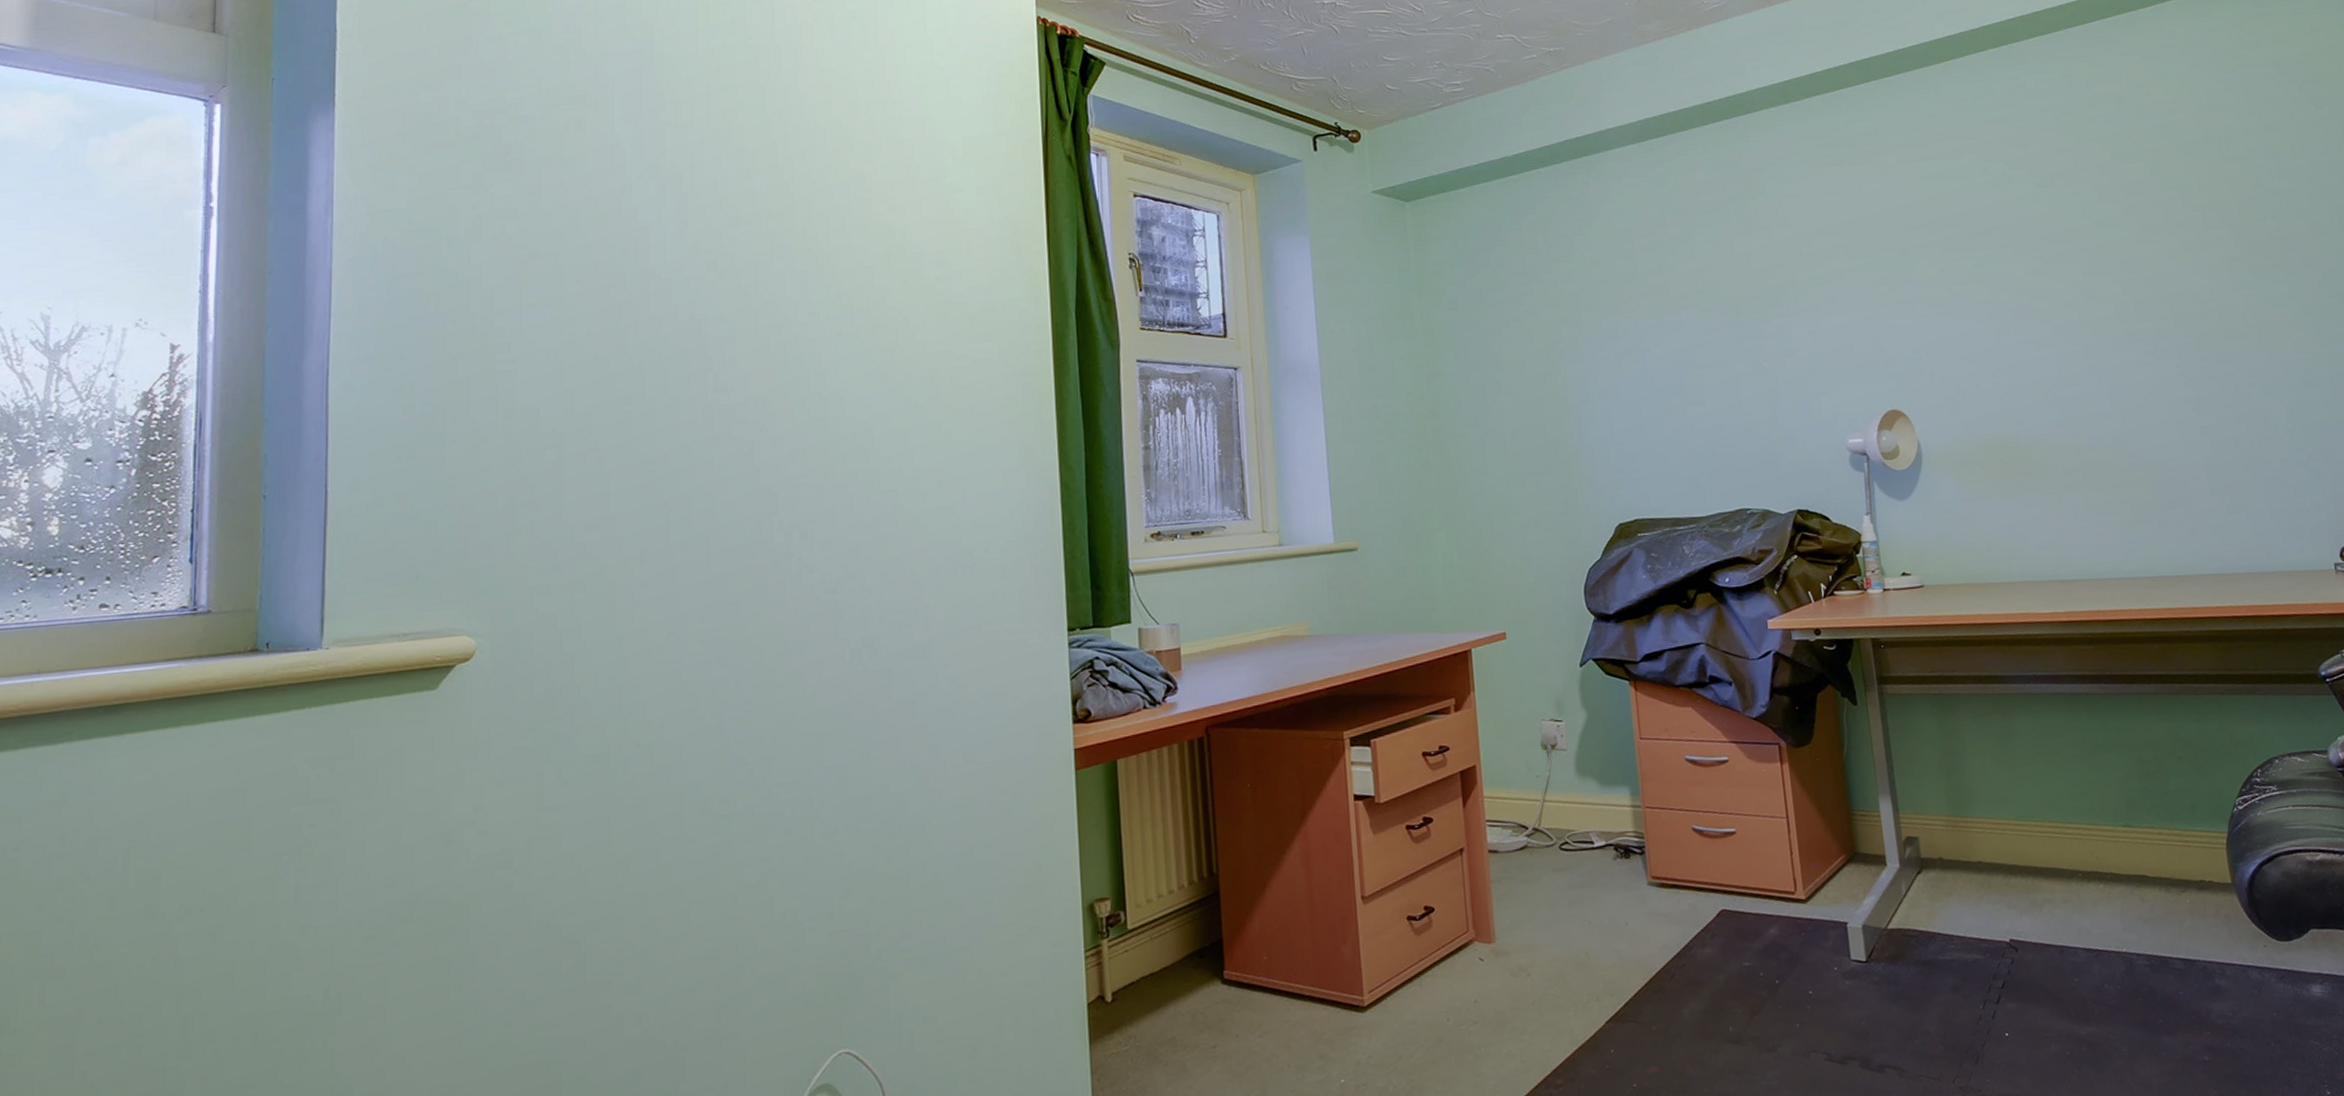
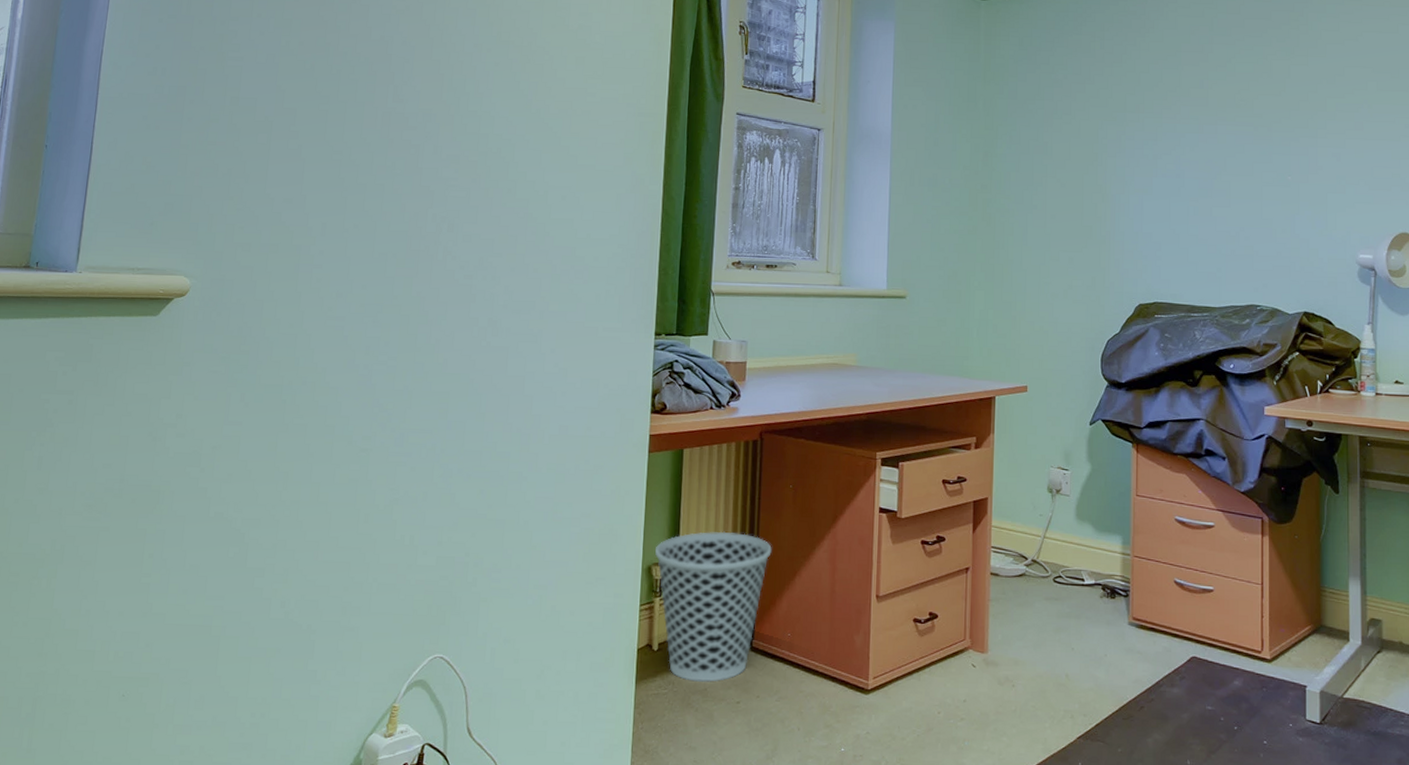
wastebasket: none [1096,848,1234,1031] -> present [655,531,772,682]

